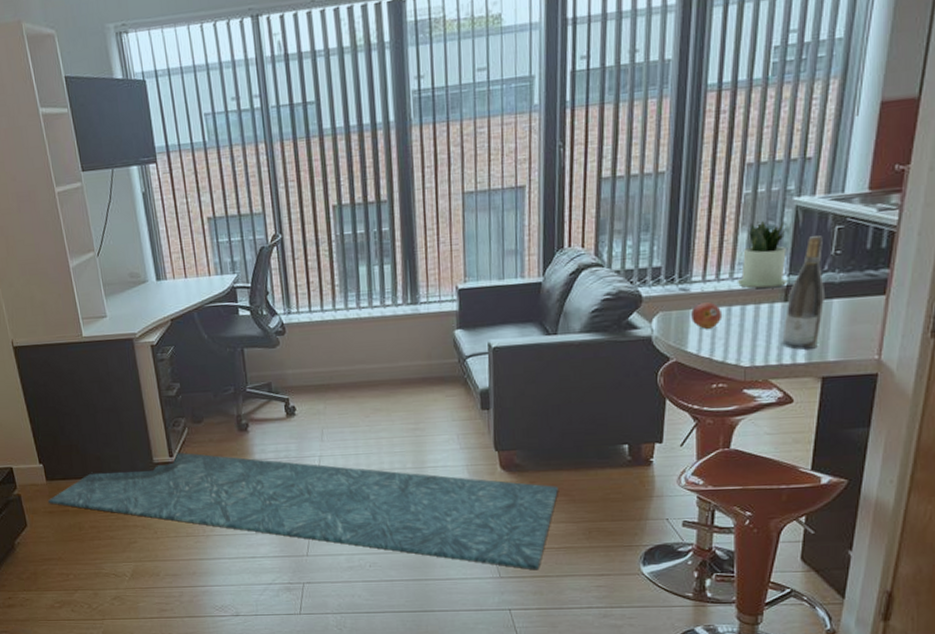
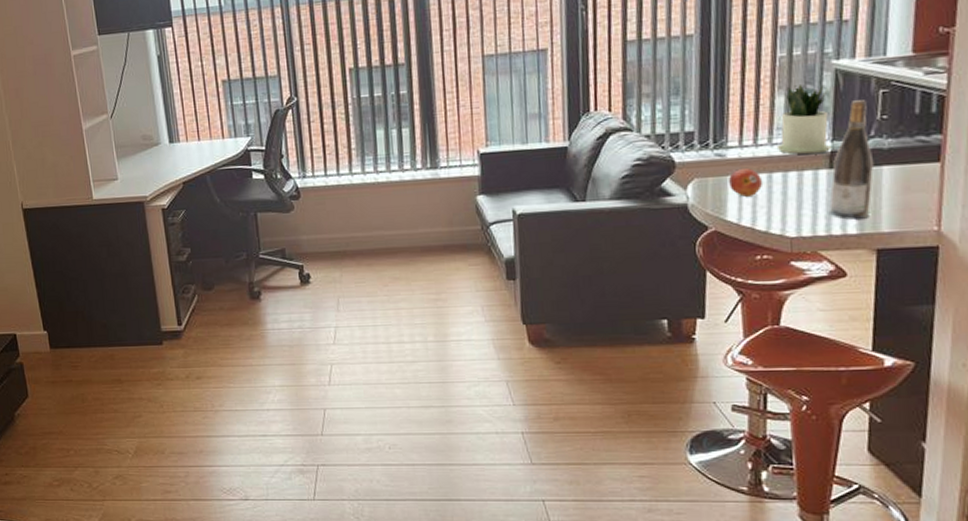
rug: present [48,452,558,570] -> none [51,320,593,457]

